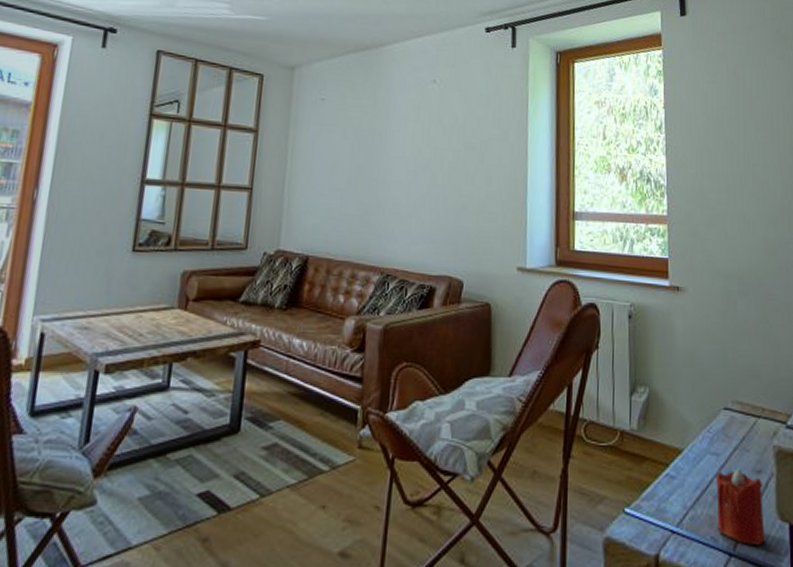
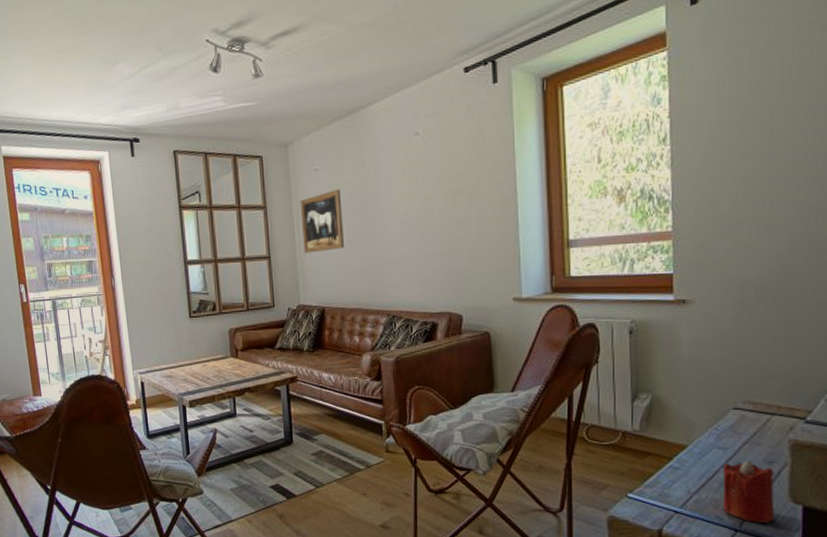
wall art: none [294,123,347,191] -> present [300,188,345,253]

